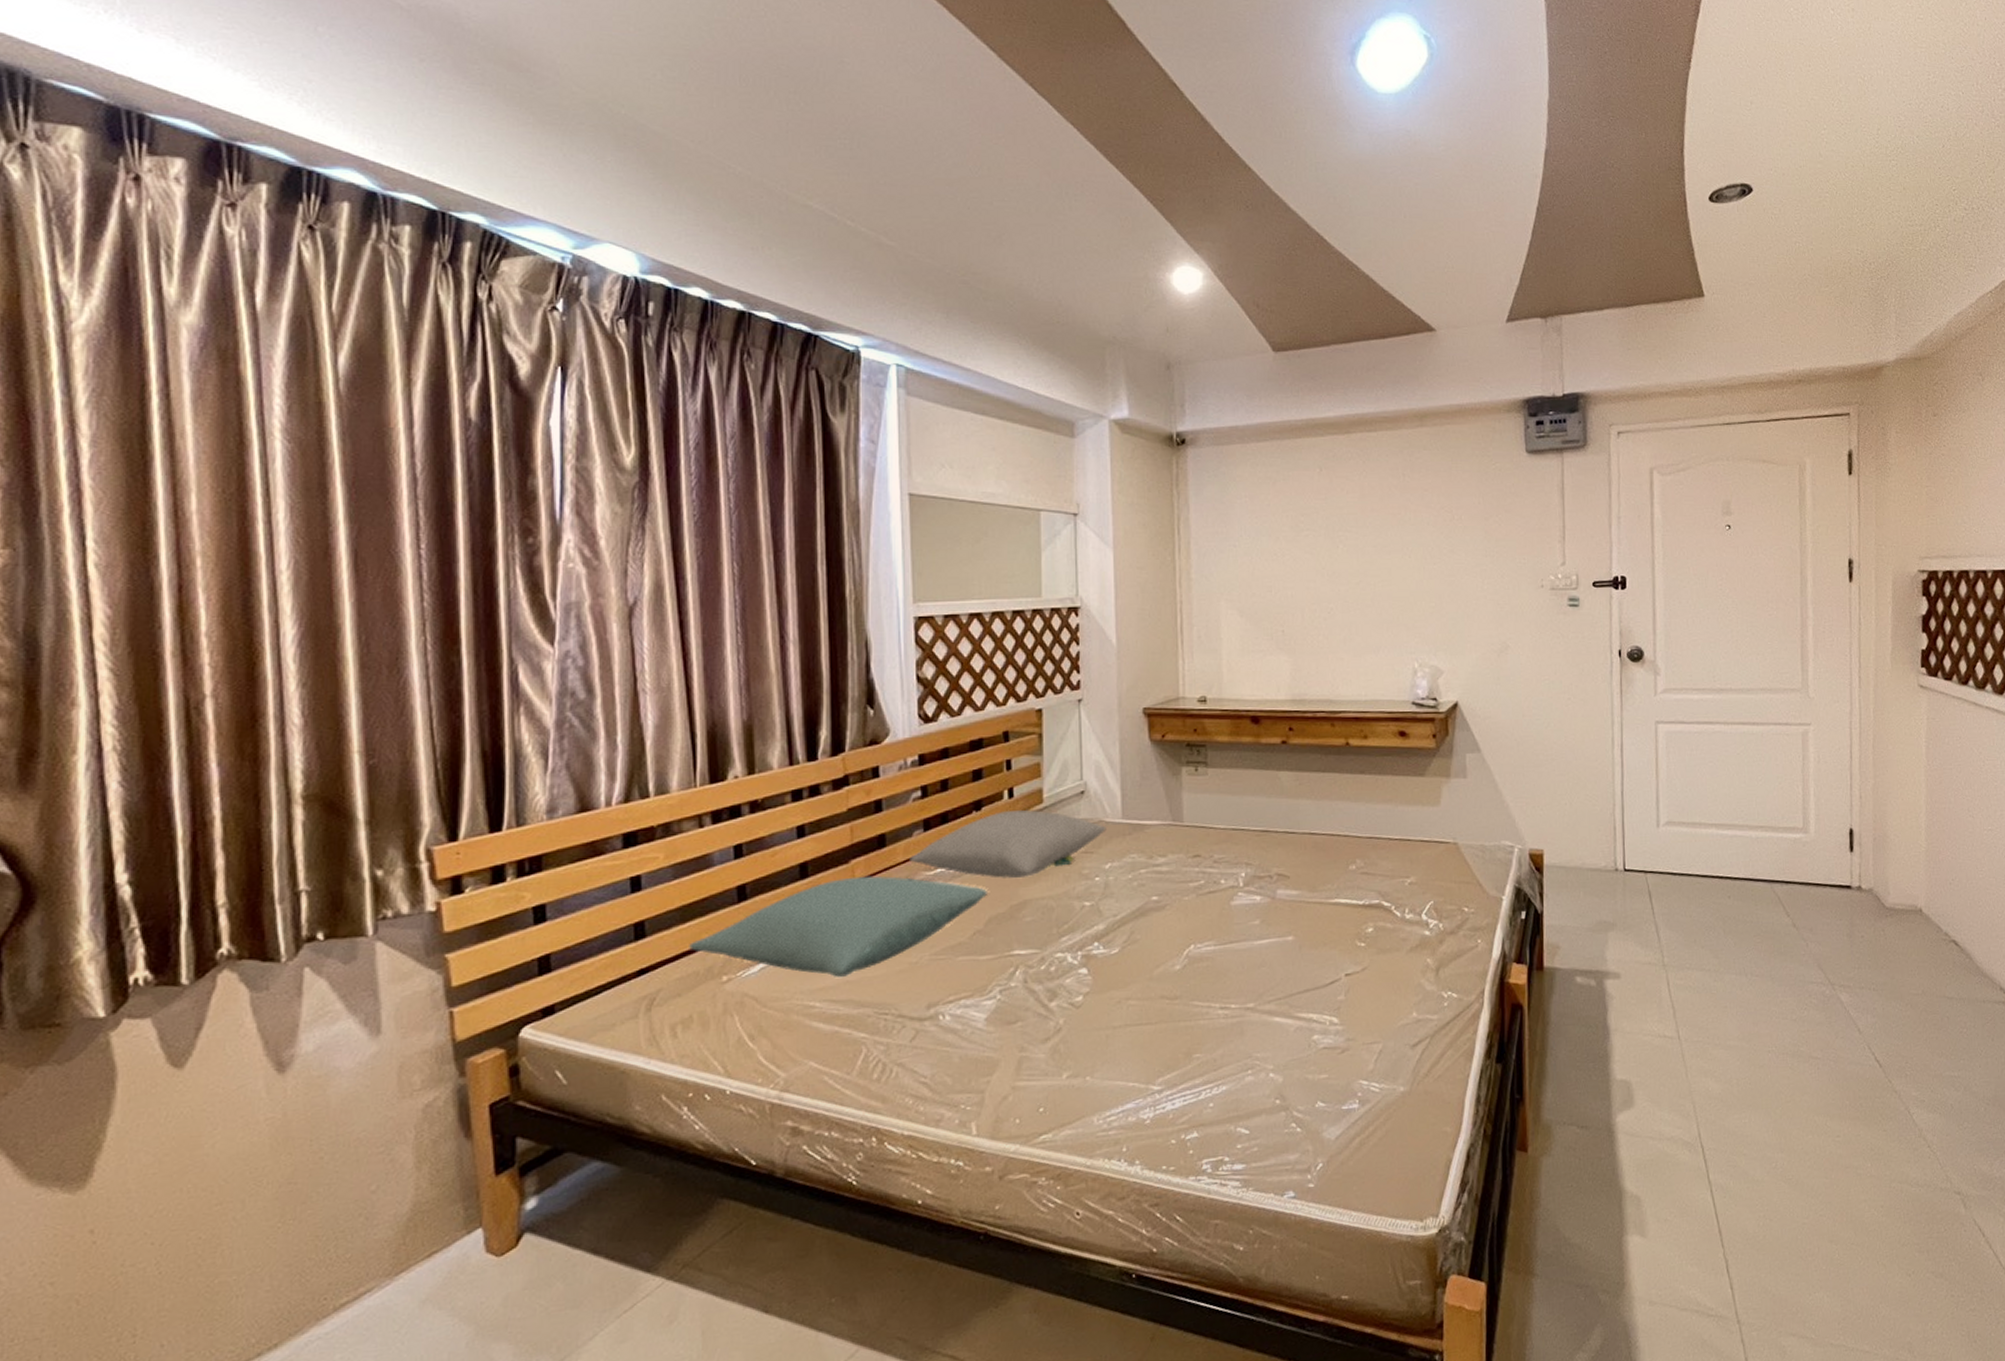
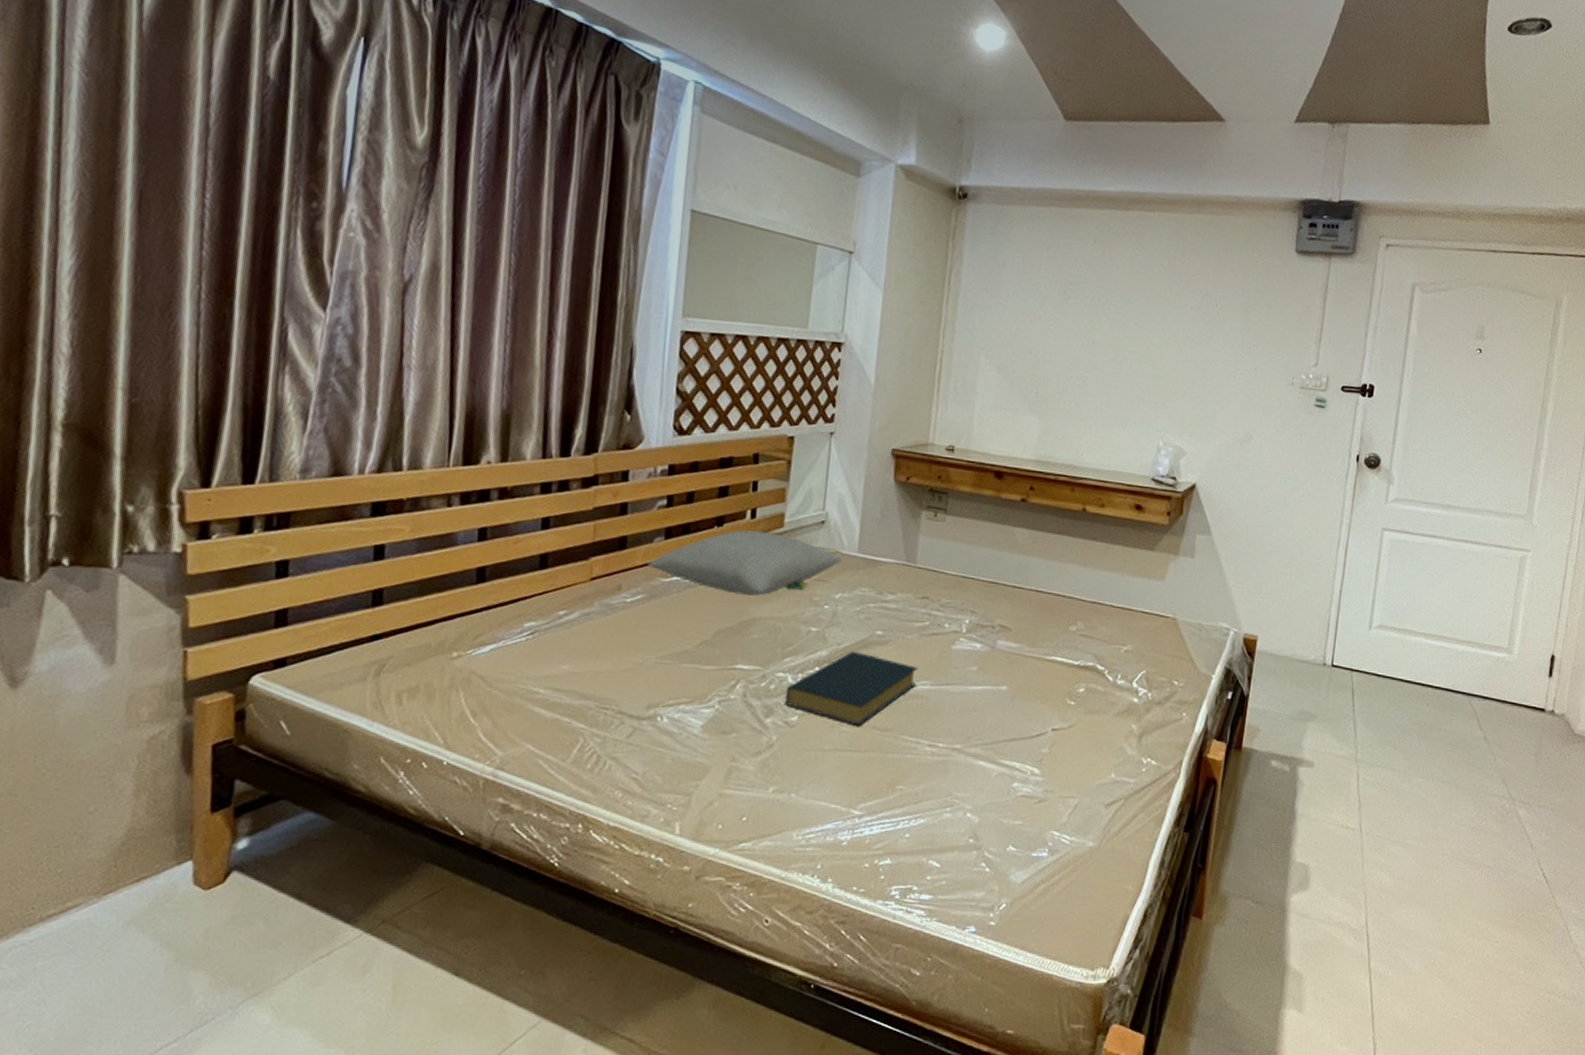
pillow: present [689,876,987,977] -> none [423,573,719,668]
hardback book: none [1066,920,1200,998] -> present [784,650,919,726]

